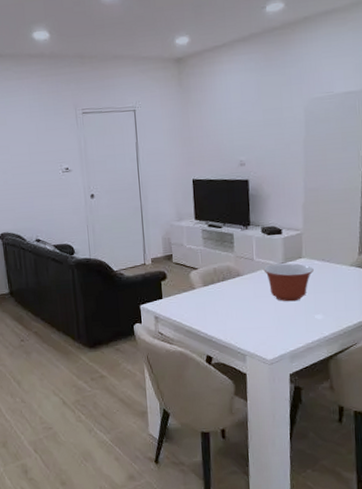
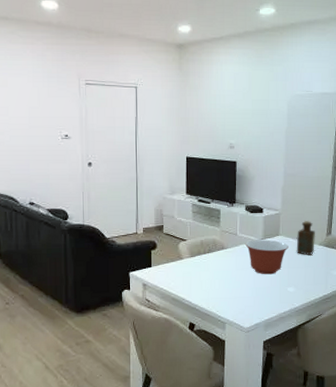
bottle: none [322,239,346,279] -> present [296,221,316,256]

